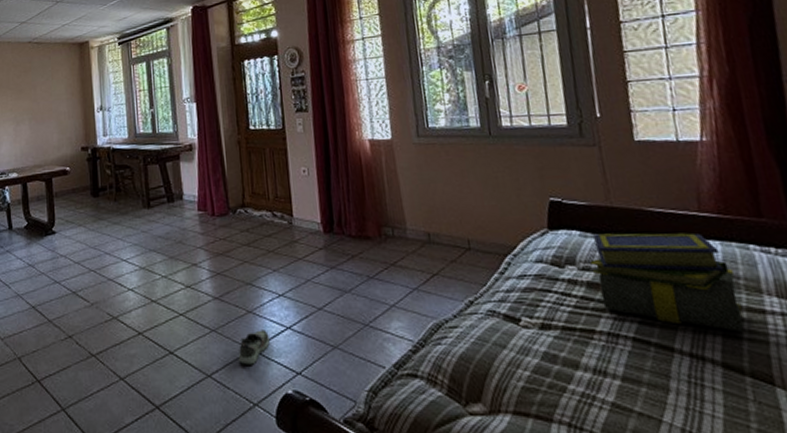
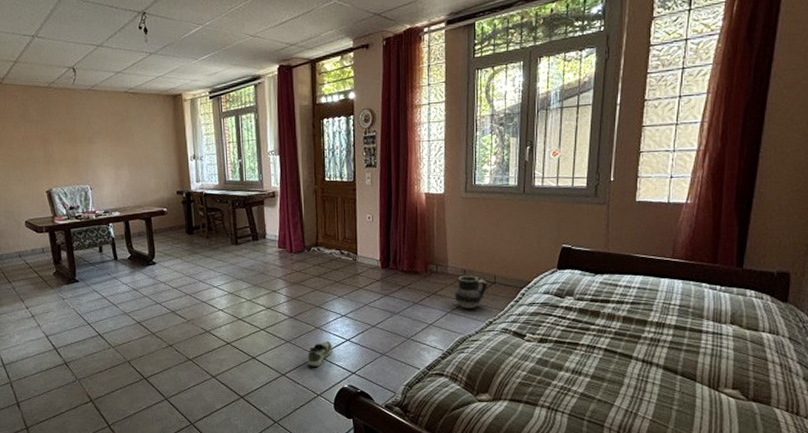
ceramic jug: none [419,239,461,284] -> present [455,275,487,308]
stack of books: present [590,233,744,332] -> none [584,273,686,345]

